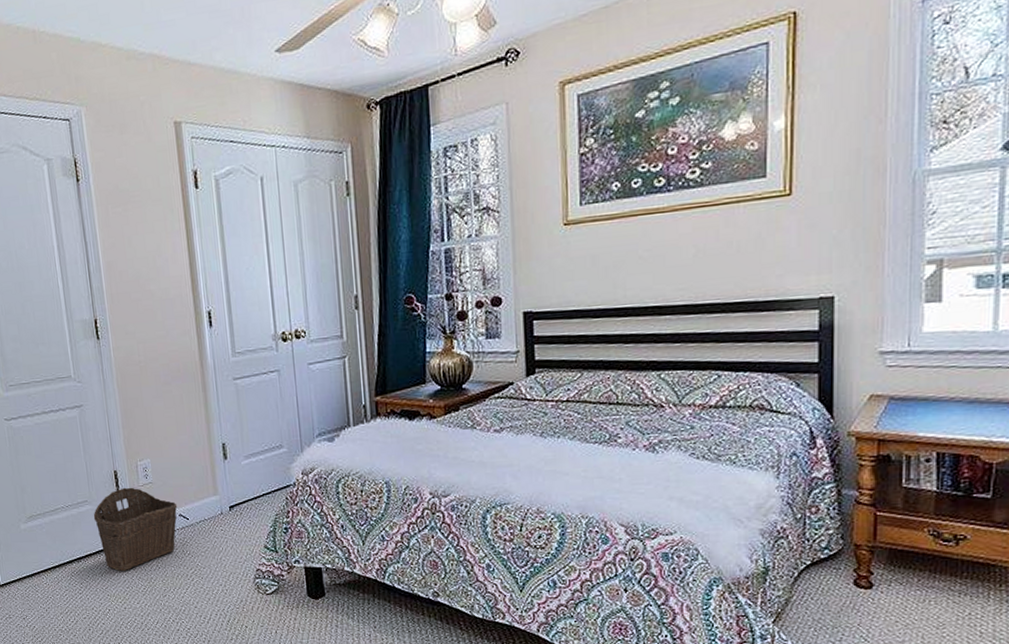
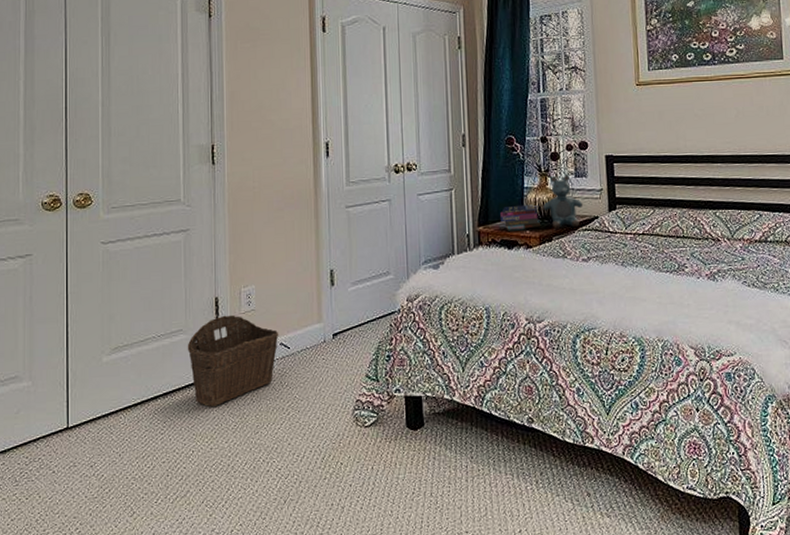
books: none [399,371,447,402] -> present [500,204,542,233]
stuffed animal: none [447,336,496,397] -> present [542,175,583,229]

